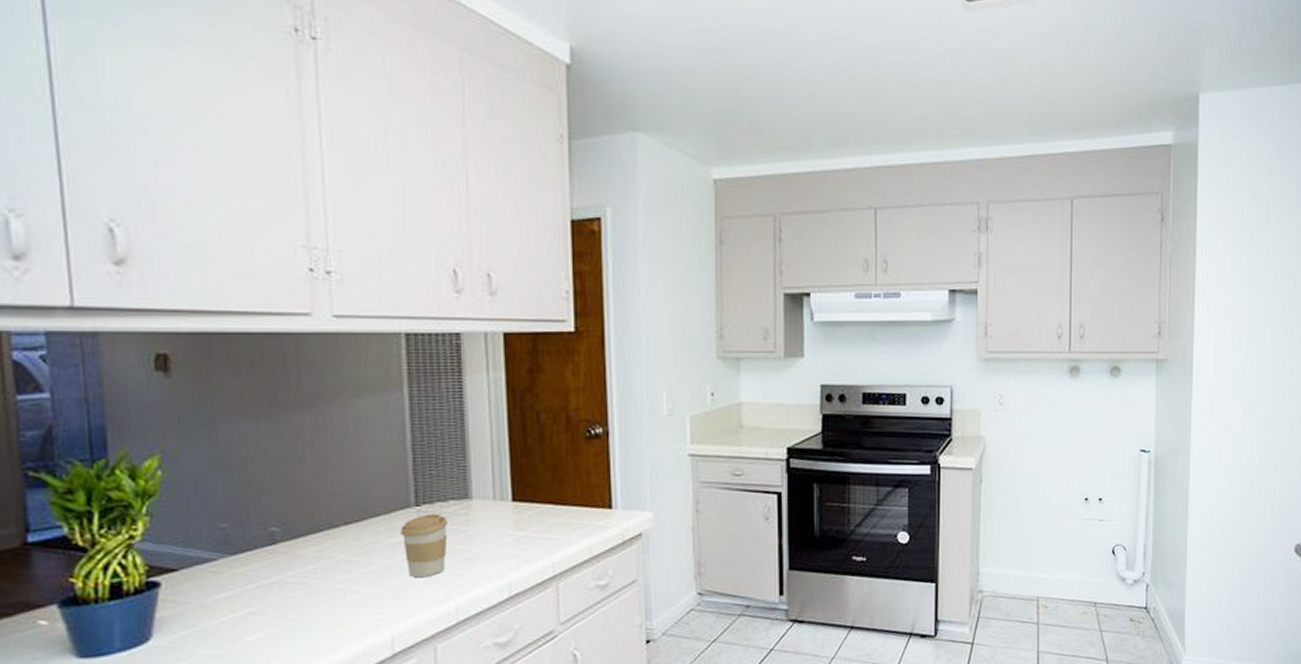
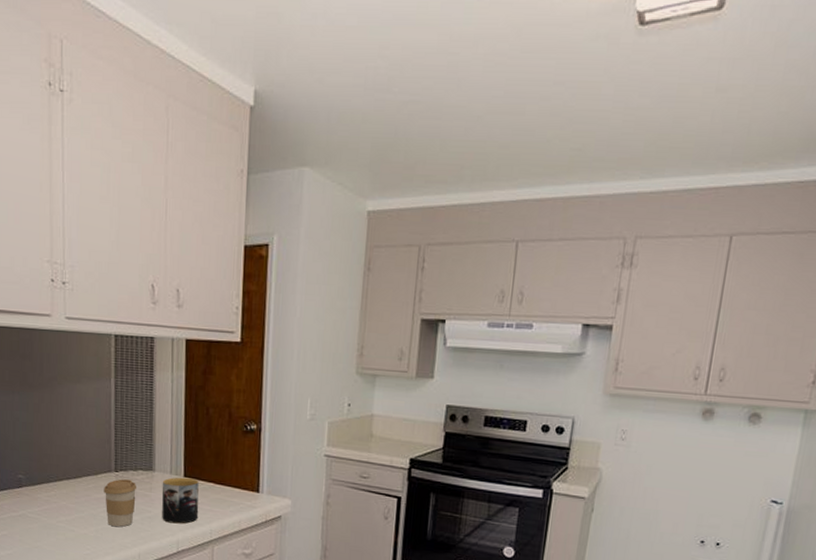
mug: none [483,501,535,562] -> present [161,477,199,524]

